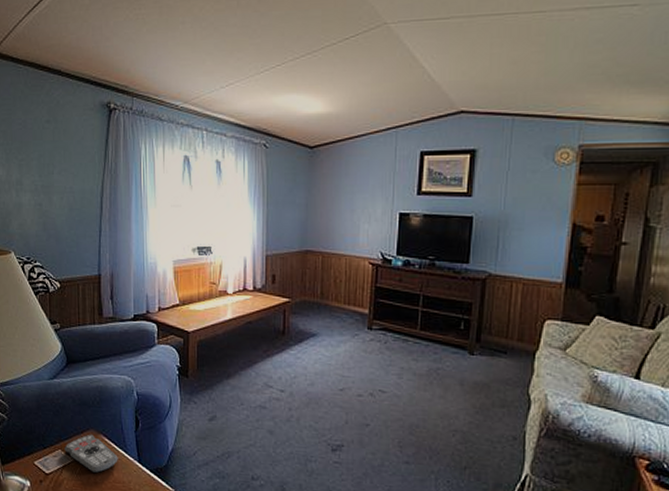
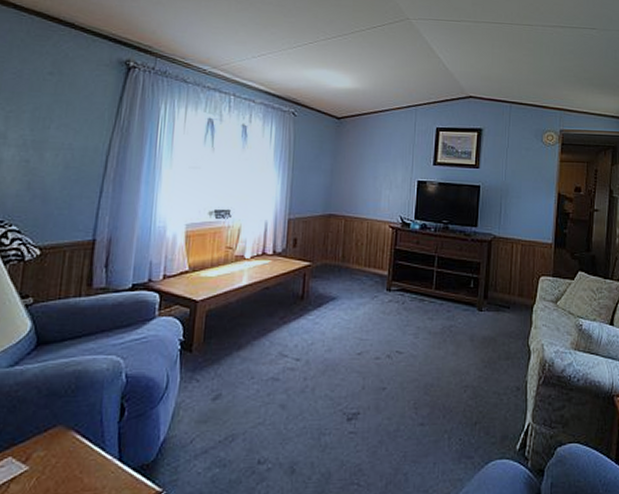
remote control: present [64,434,118,473] -> none [17,431,92,481]

